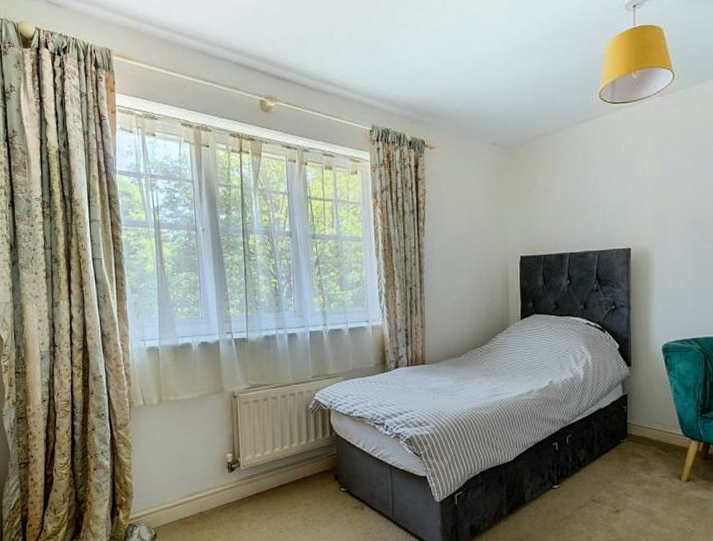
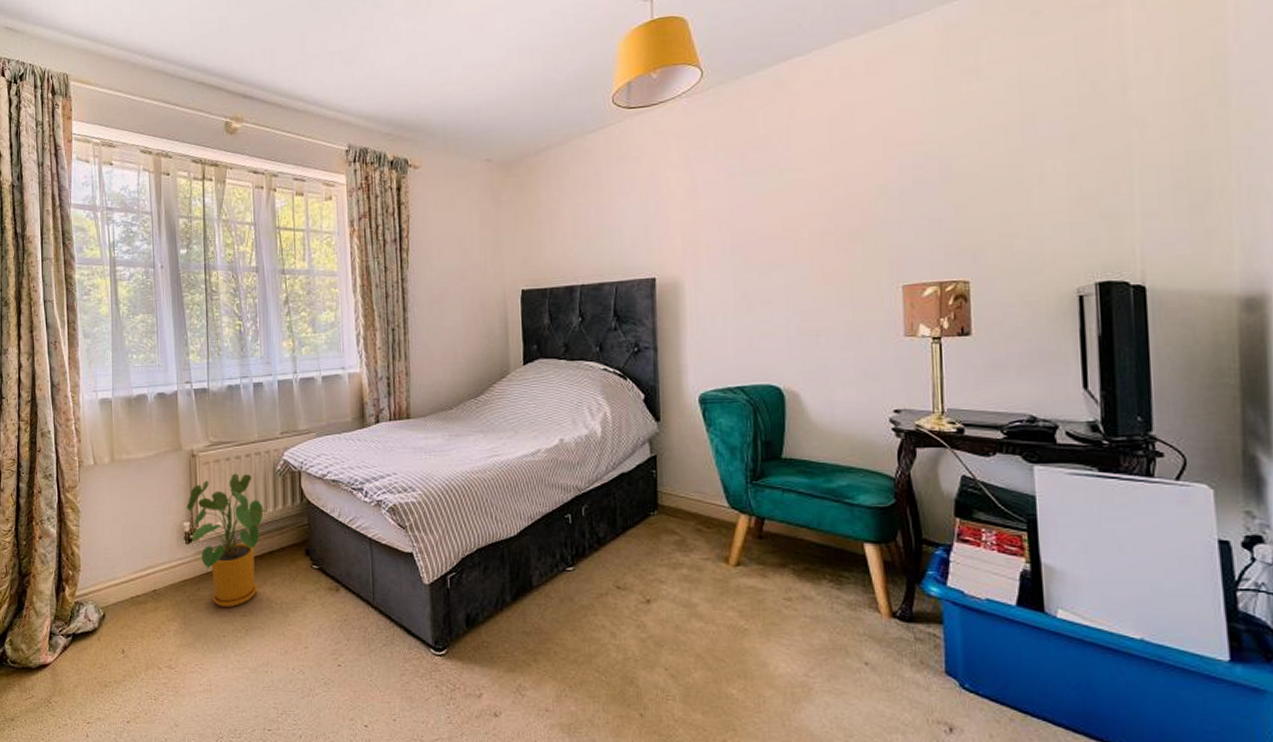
house plant: none [229,411,303,526] -> present [186,473,270,608]

